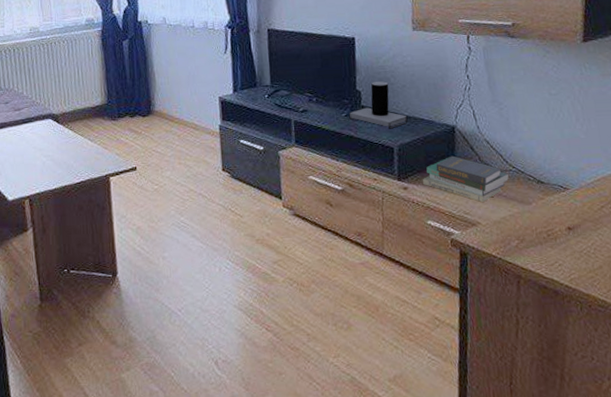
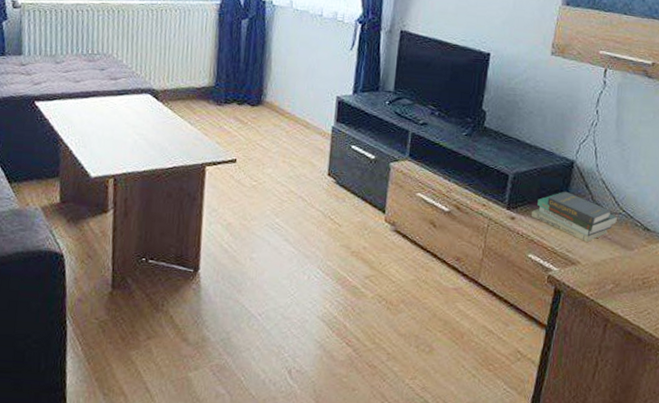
speaker: present [349,81,408,129] -> none [469,103,529,156]

